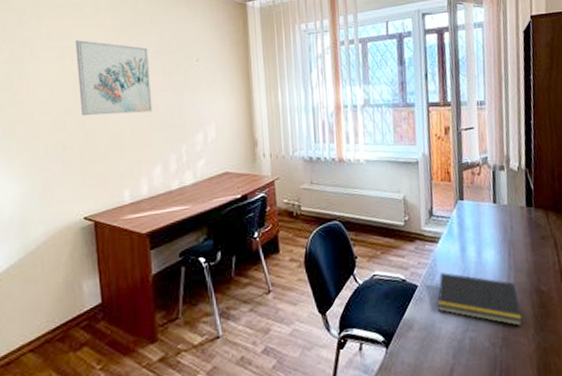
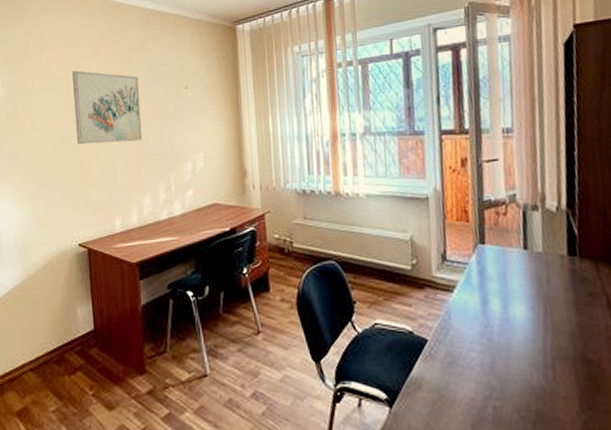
notepad: present [437,273,523,326] -> none [451,328,563,399]

